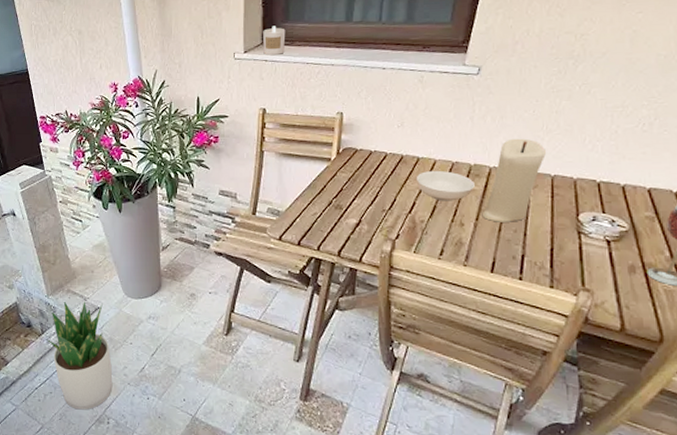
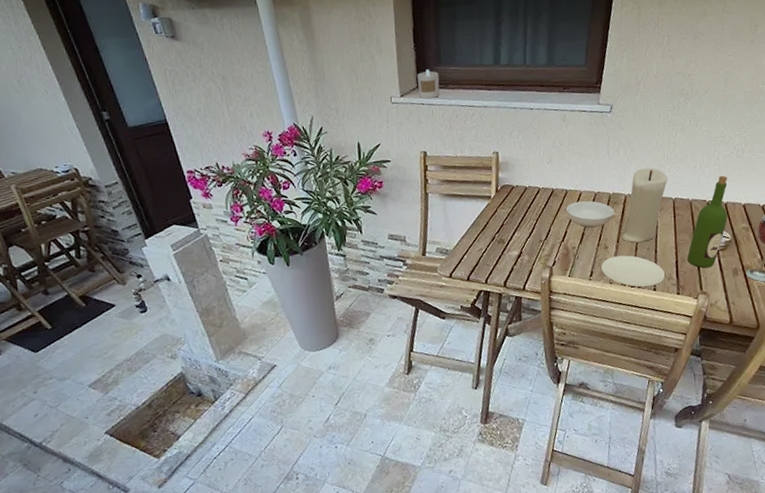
planter: present [46,301,113,410] -> none [220,360,299,472]
plate: none [454,236,536,275] -> present [601,255,666,288]
wine bottle: none [566,152,628,261] -> present [687,175,728,268]

